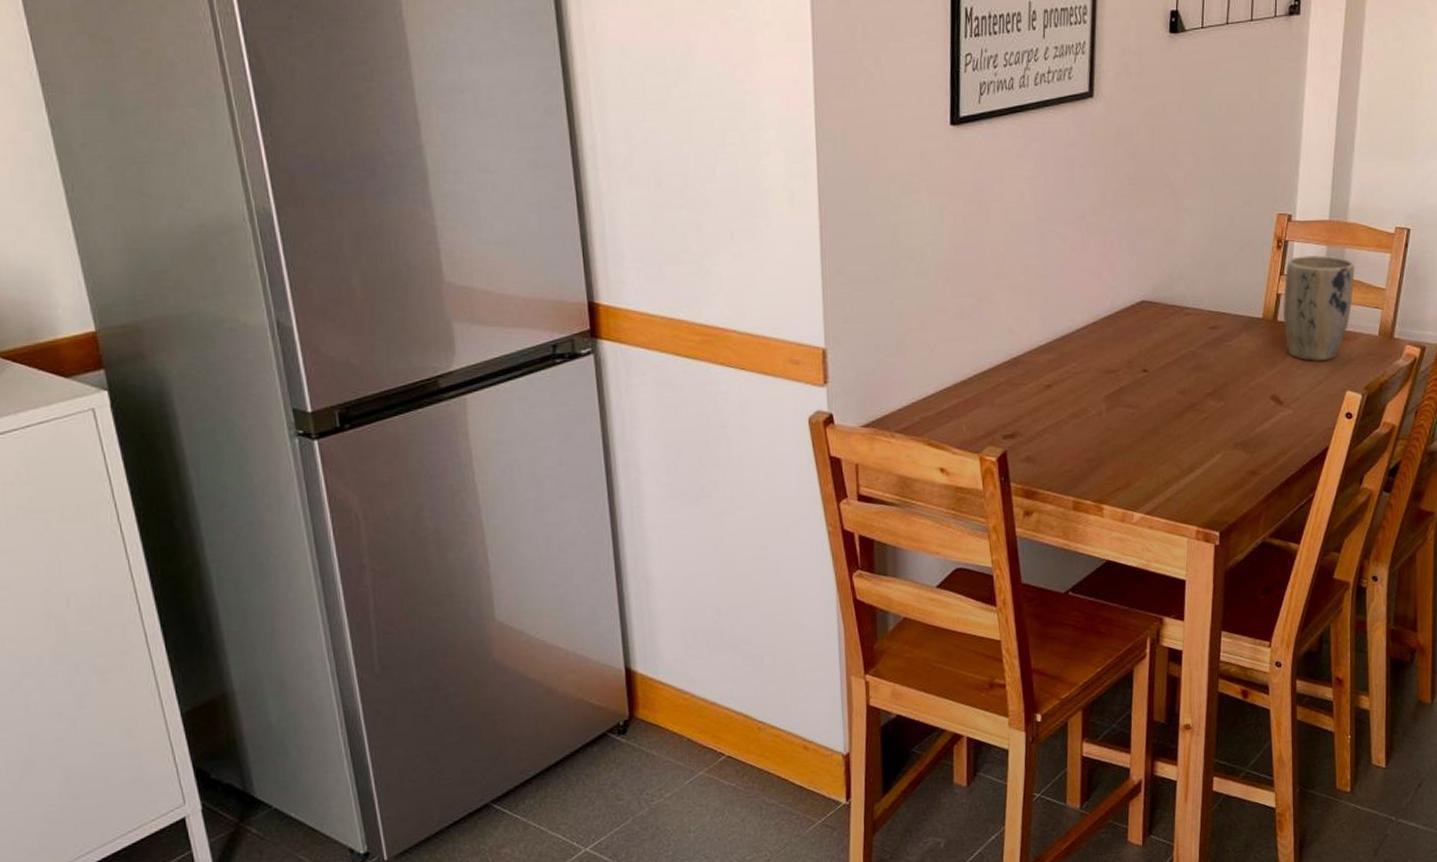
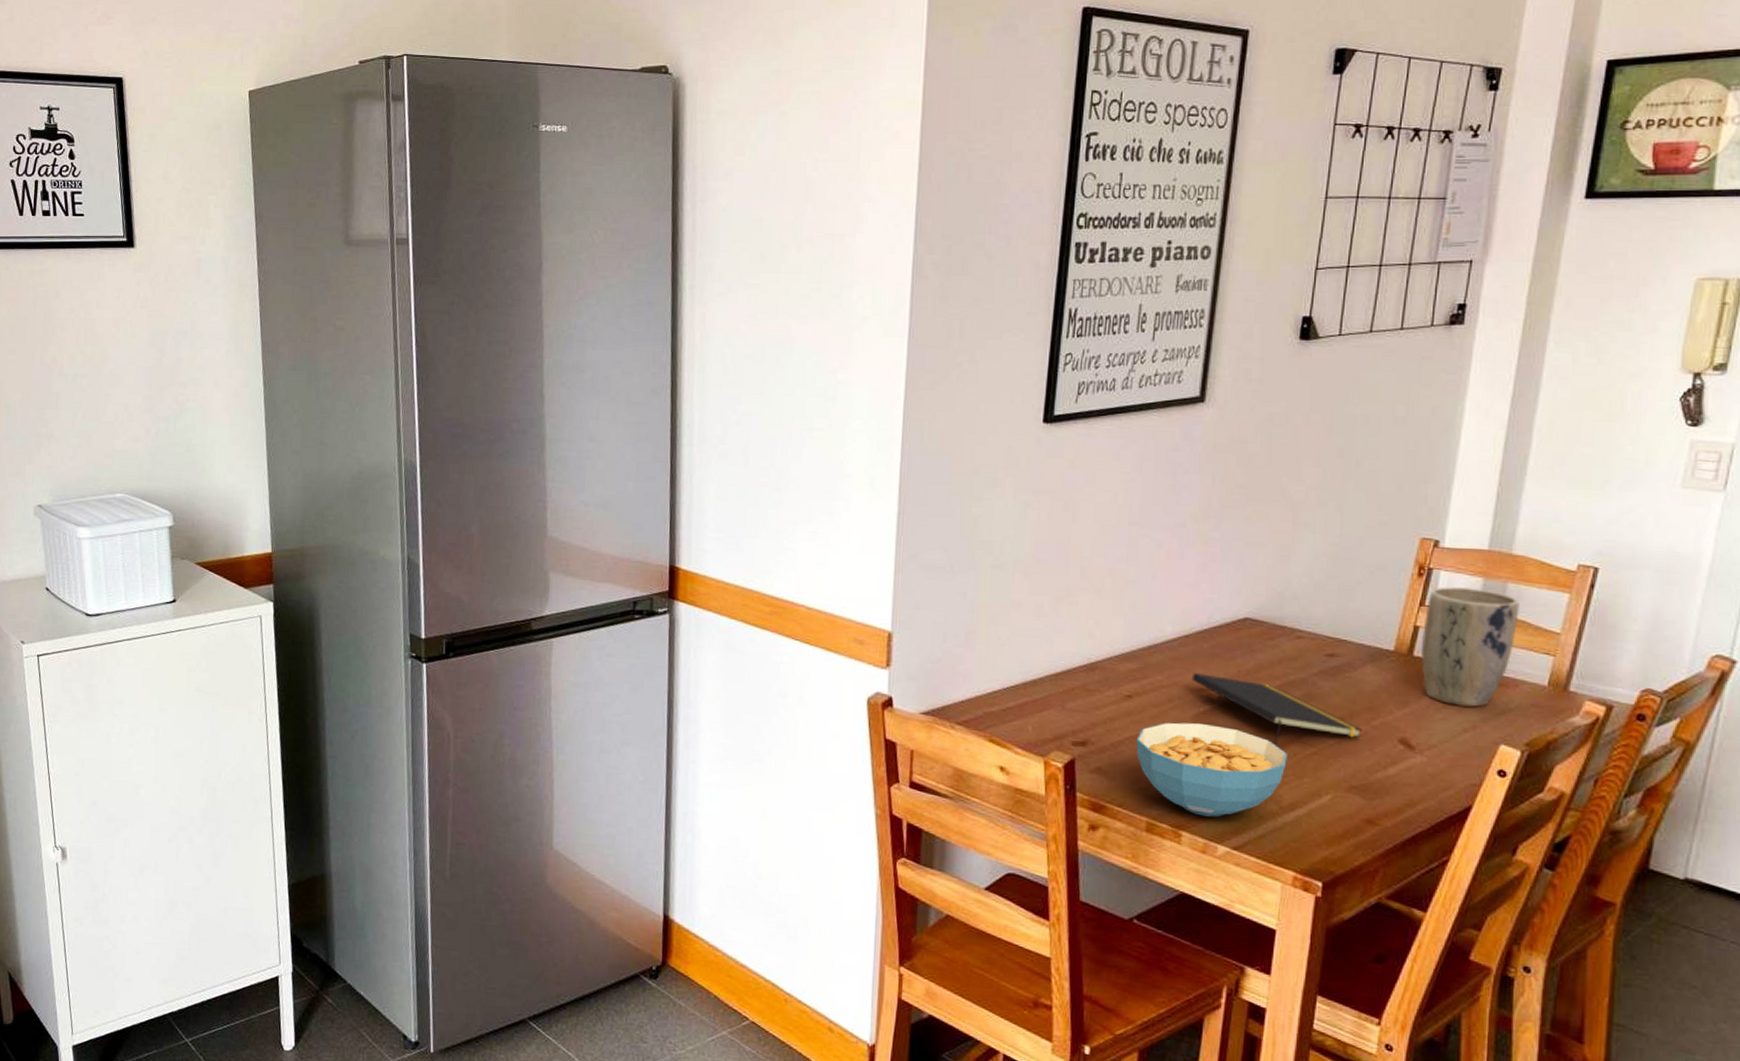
cereal bowl: none [1058,403,1185,488] -> present [1136,722,1287,817]
notepad: none [1101,357,1243,413] -> present [1191,673,1363,743]

